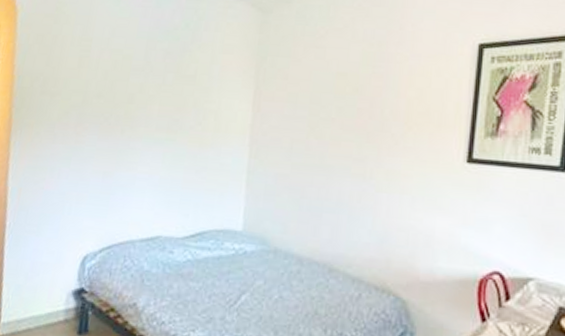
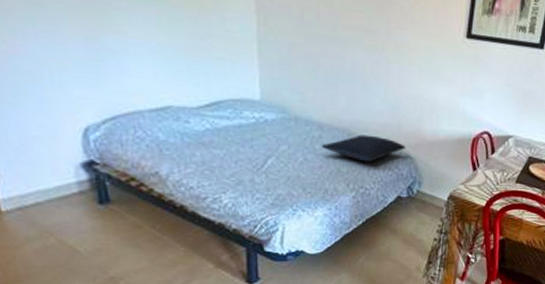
pillow: none [299,270,395,304] -> present [321,134,405,162]

